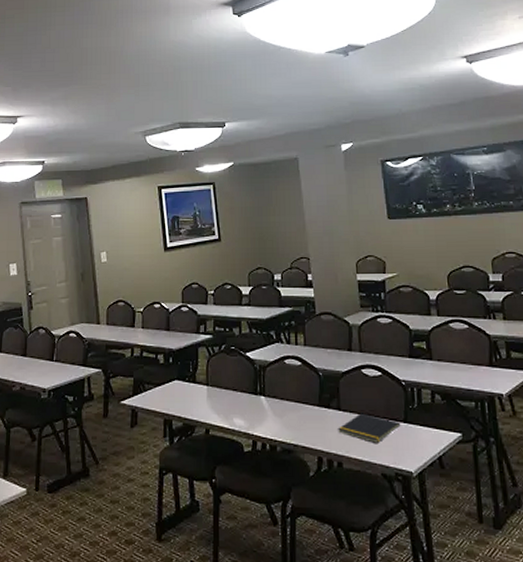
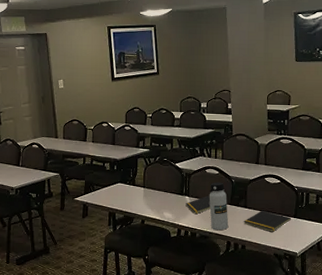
notepad: none [261,395,294,421] -> present [185,196,211,215]
water bottle: none [290,376,319,442] -> present [209,182,229,231]

